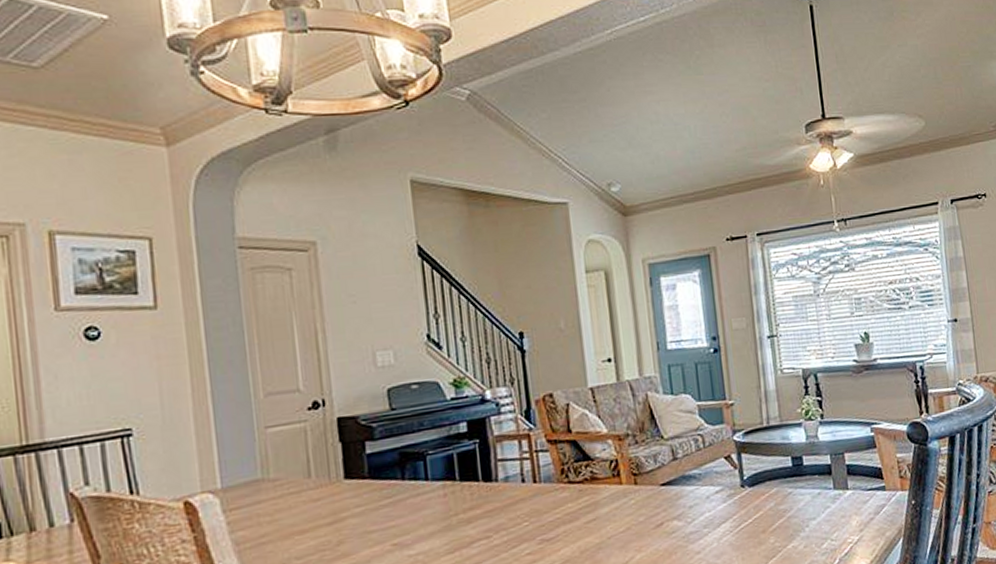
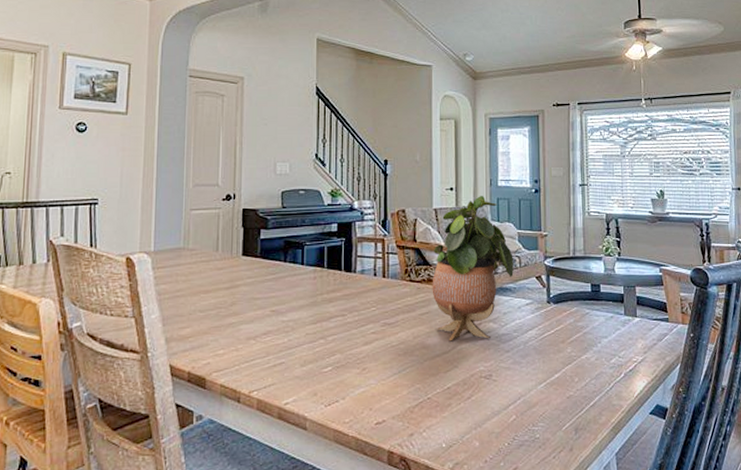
potted plant: none [595,364,697,549] -> present [432,196,515,340]

